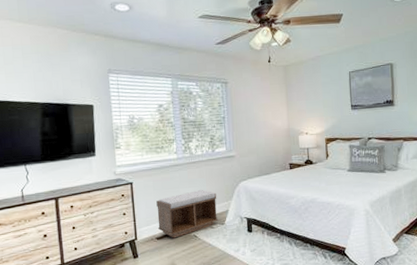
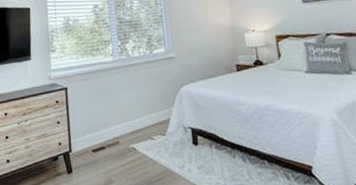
bench: present [156,189,219,238] -> none [92,95,159,151]

